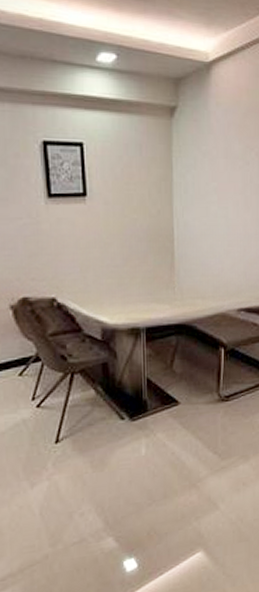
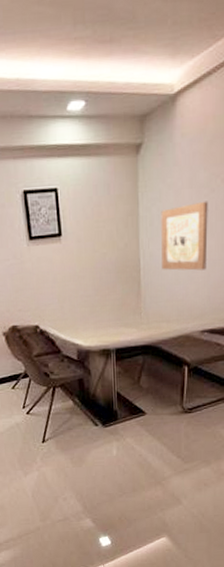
wall art: none [196,173,243,244] -> present [161,201,208,271]

